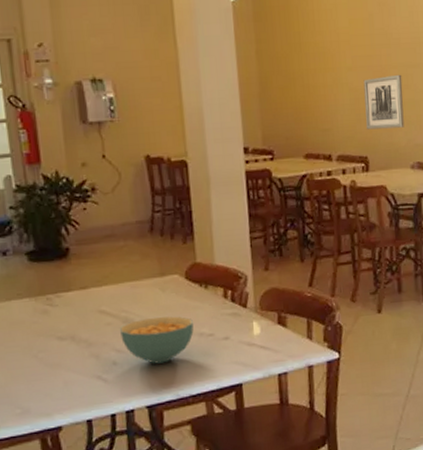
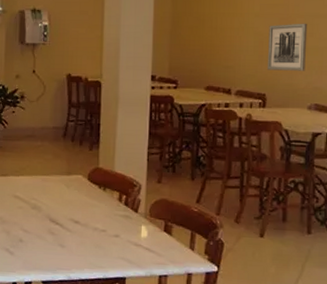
cereal bowl: present [120,316,194,364] -> none [29,208,91,248]

